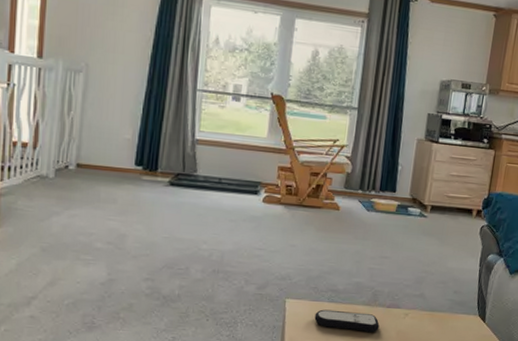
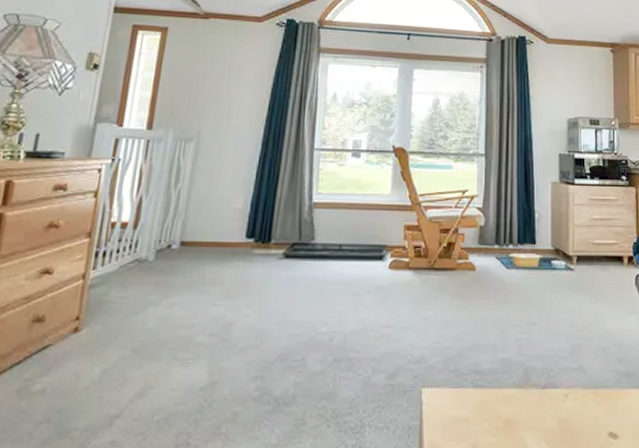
remote control: present [314,309,380,333] -> none [457,397,536,425]

